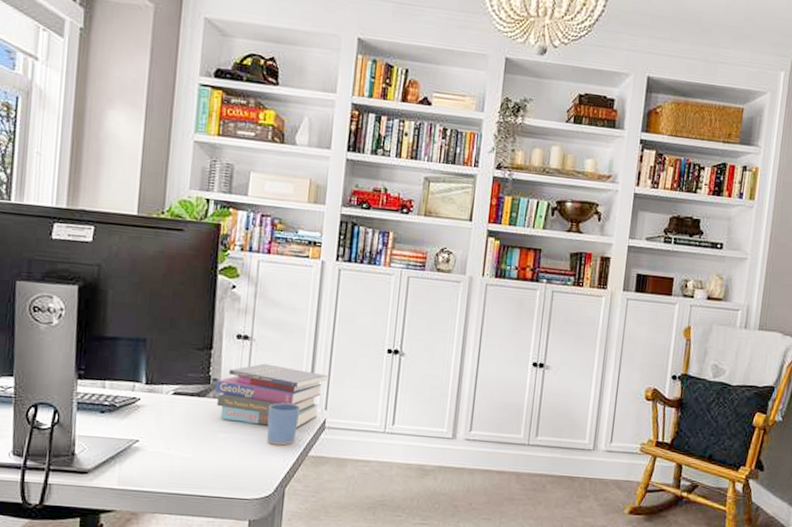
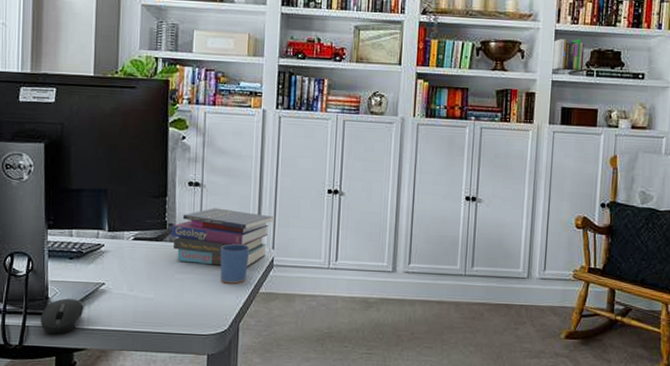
computer mouse: none [64,455,115,494] -> present [40,298,84,334]
books: none [629,203,664,238] -> present [552,39,585,71]

